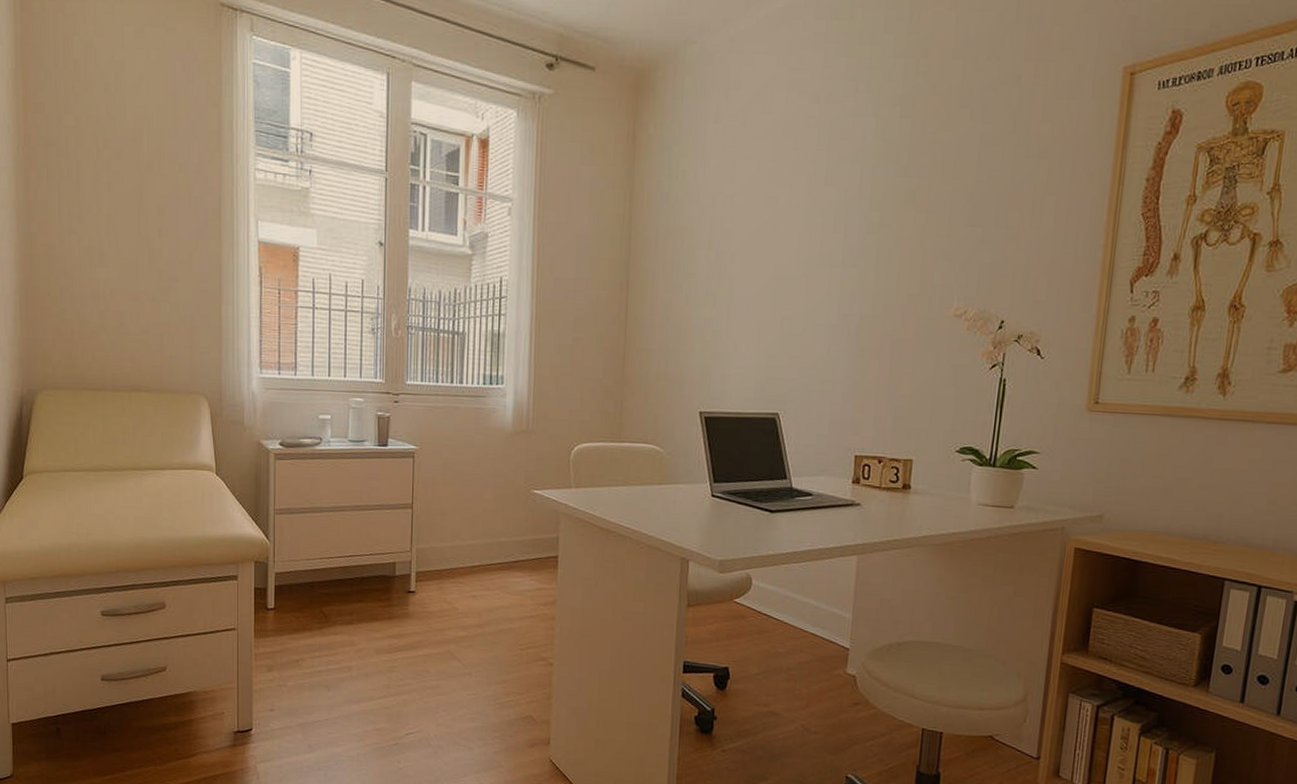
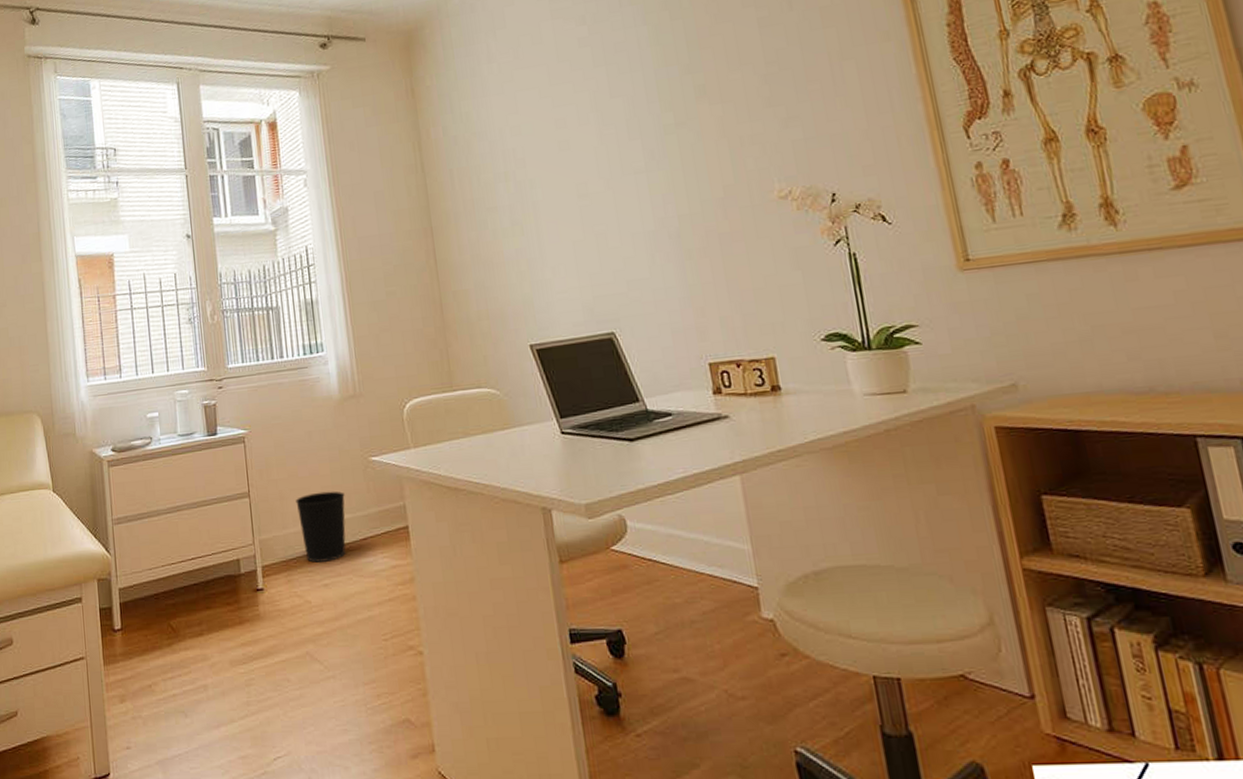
wastebasket: none [456,514,504,577] -> present [295,491,346,563]

